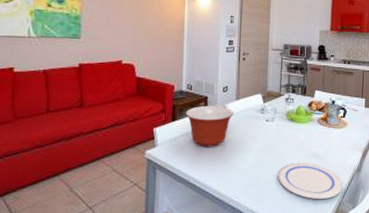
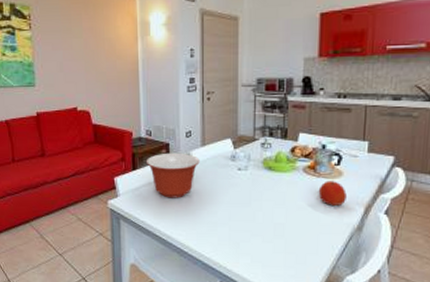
plate: present [278,162,343,199] -> none [255,217,338,261]
apple: none [329,130,350,151] -> present [318,181,347,206]

